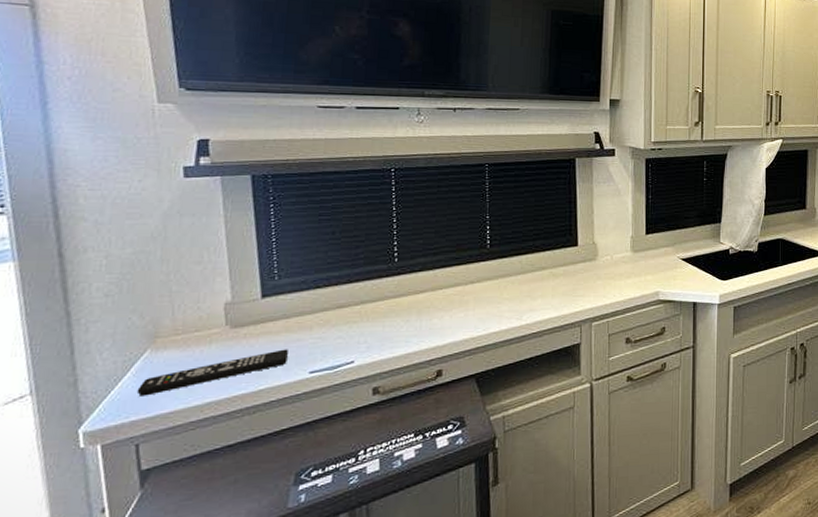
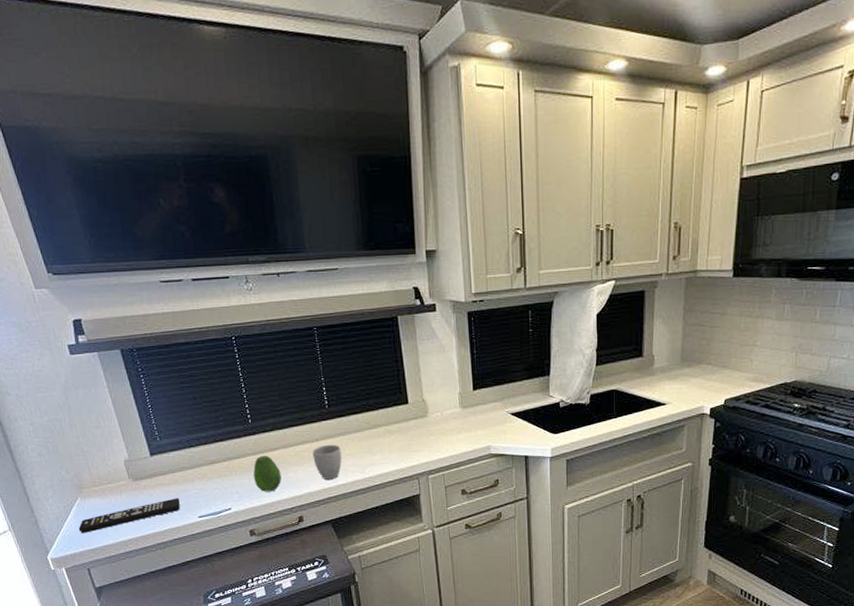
fruit: none [388,298,424,342] -> present [253,455,282,492]
mug: none [464,287,498,327] -> present [312,444,342,480]

